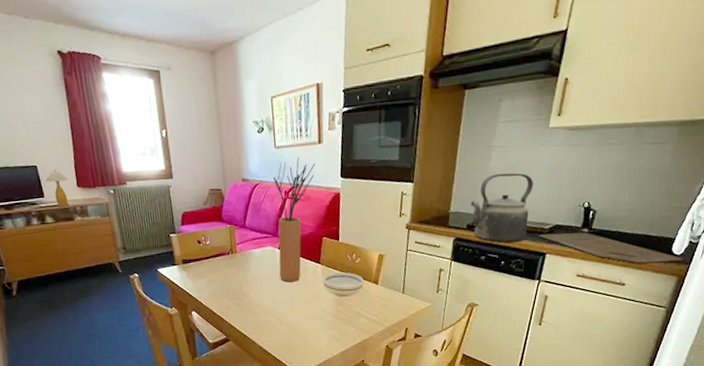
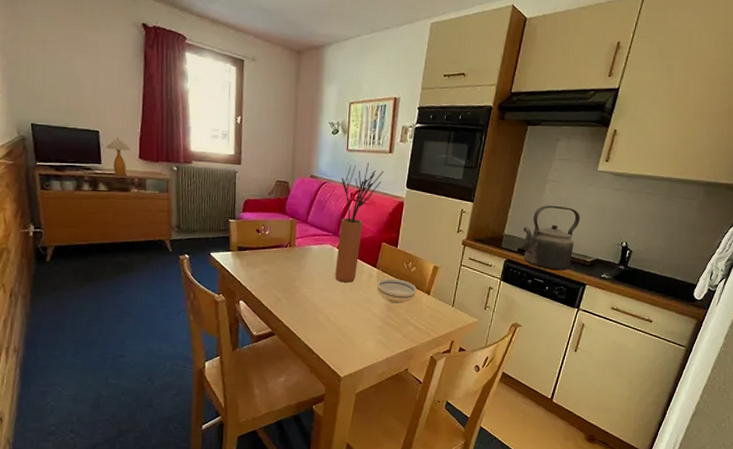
cutting board: present [538,232,685,264] -> none [581,266,703,307]

